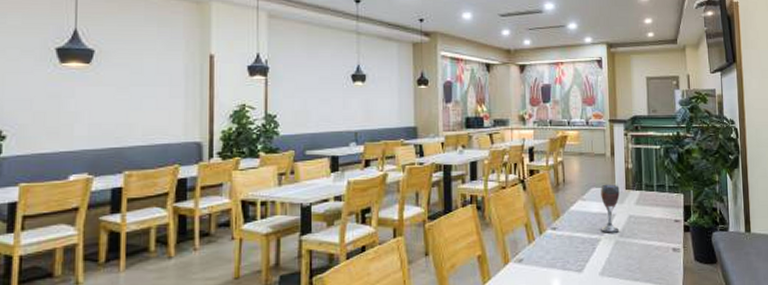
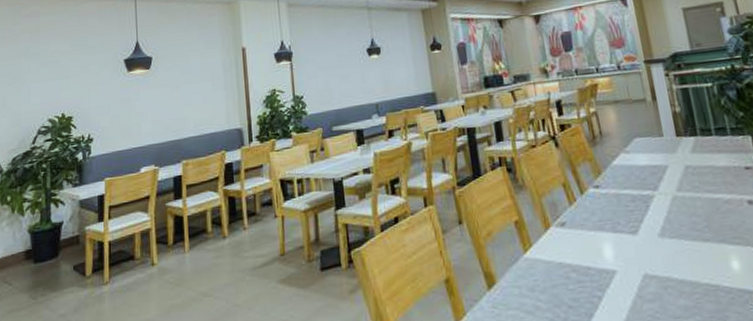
cup: present [601,184,620,233] -> none [645,132,675,188]

